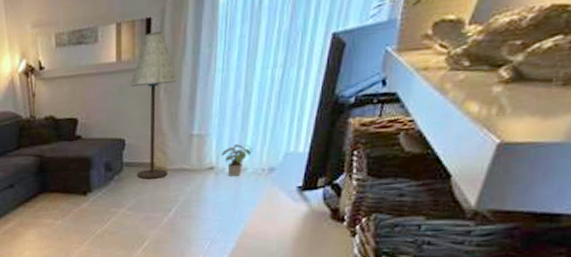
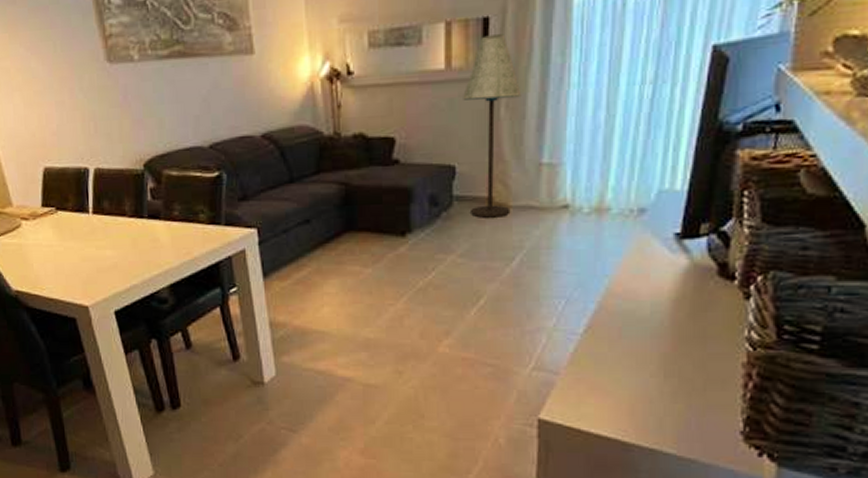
potted plant: present [220,144,254,177] -> none [577,177,619,219]

